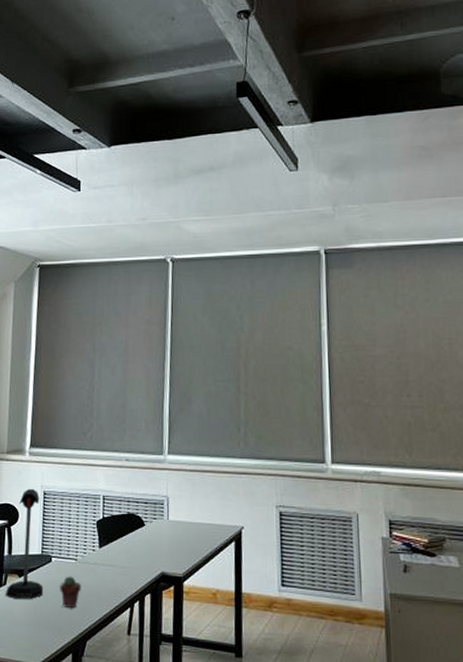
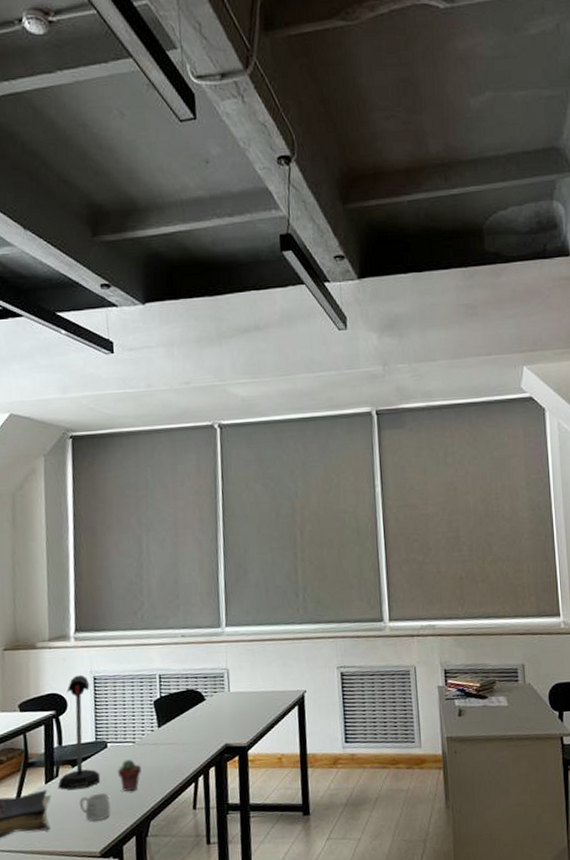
mug: none [23,605,51,633] -> present [80,792,111,821]

